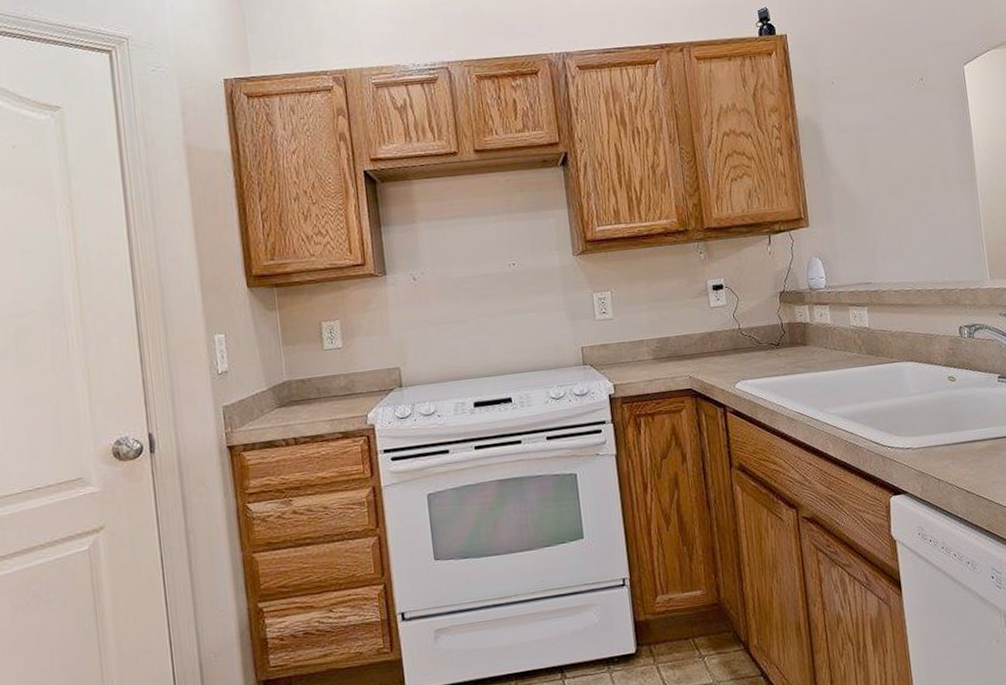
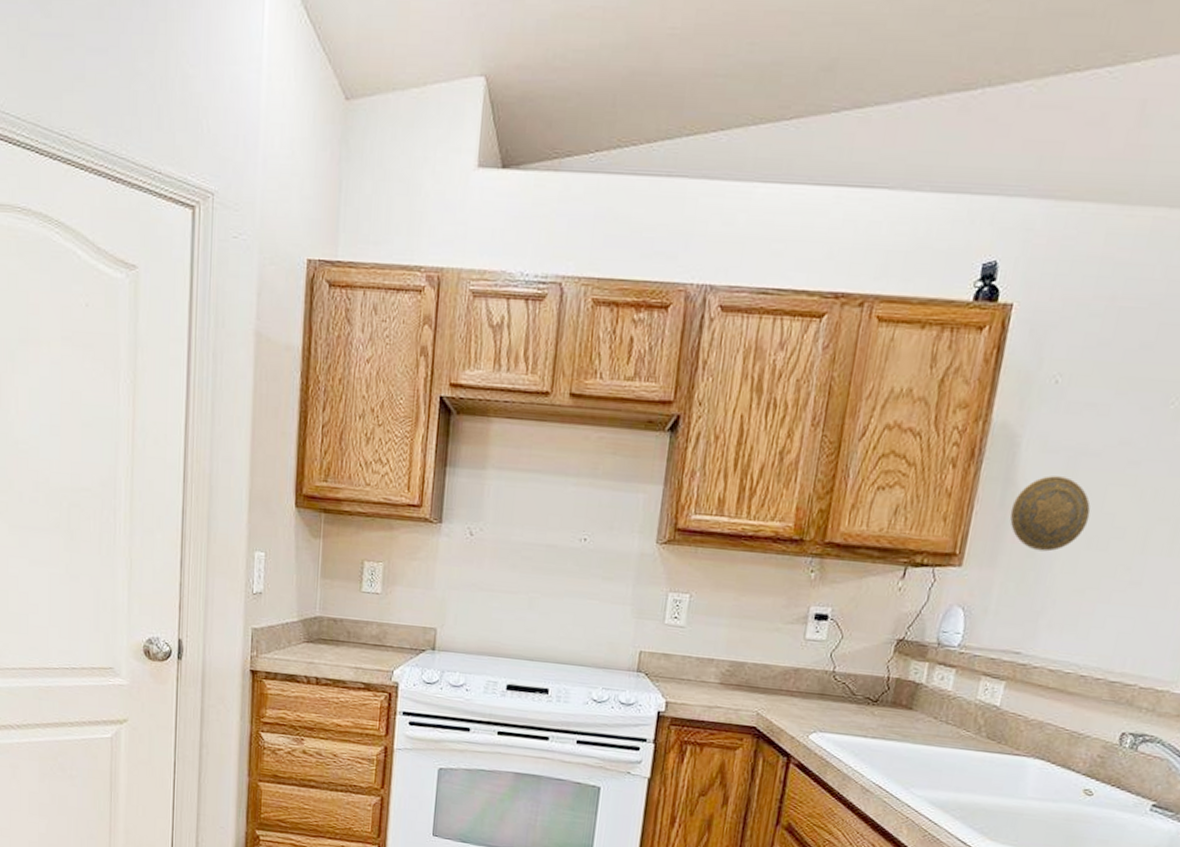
decorative plate: none [830,148,886,205] -> present [1010,476,1091,552]

